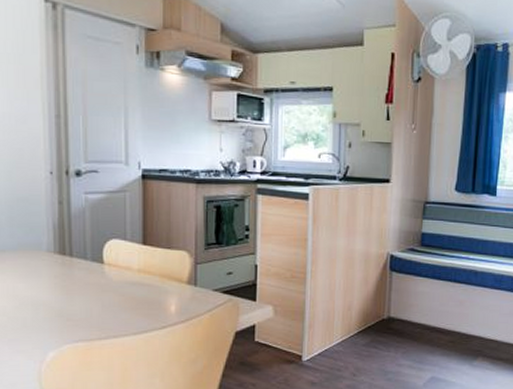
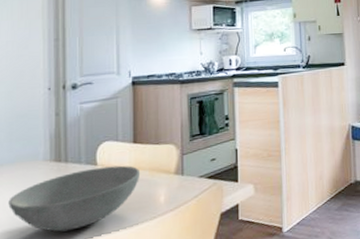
bowl: none [12,266,150,329] -> present [8,165,141,232]

